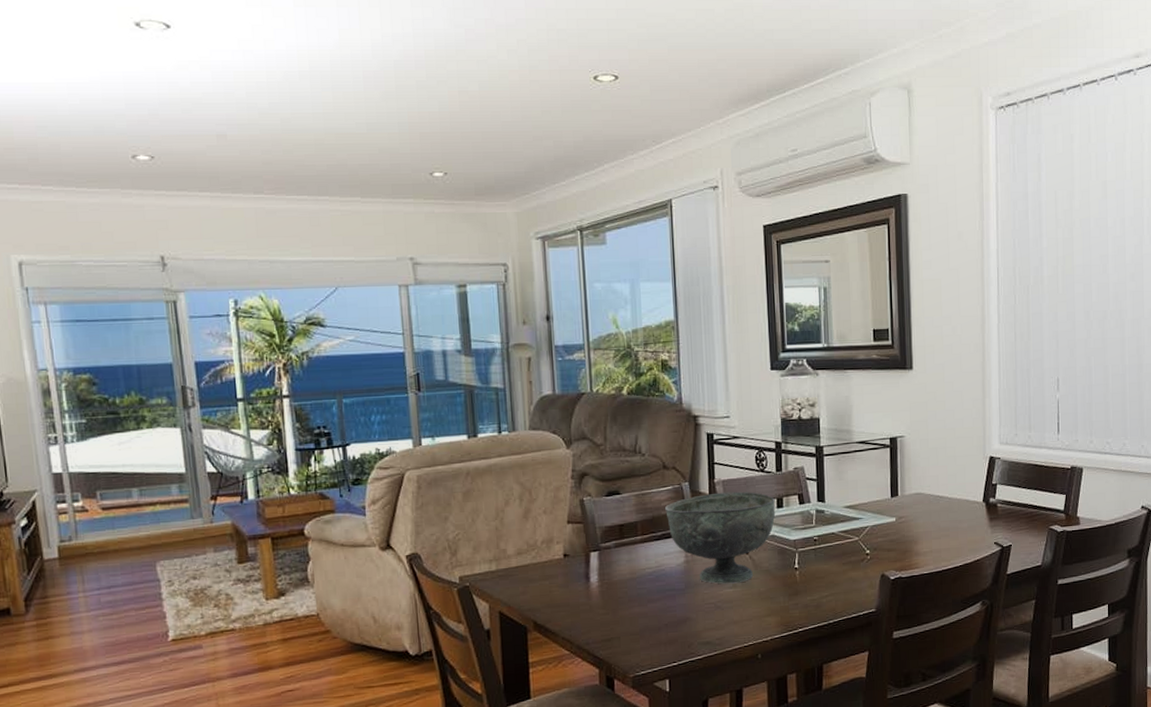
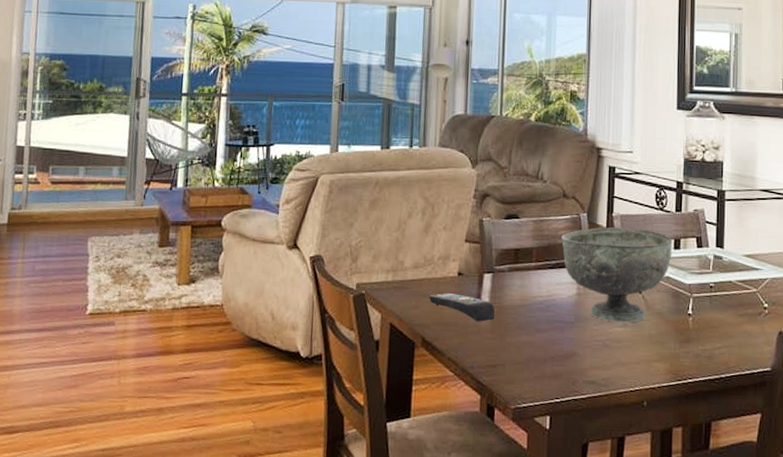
remote control: none [536,575,606,600] -> present [429,293,495,322]

